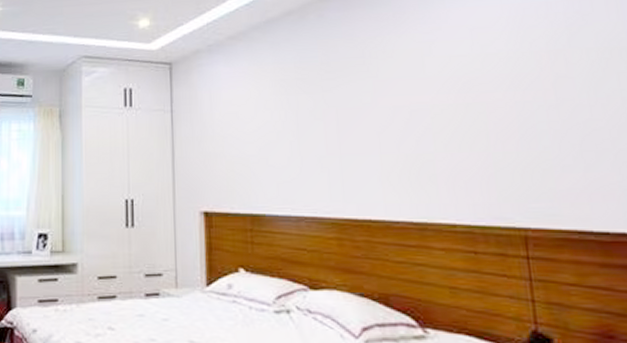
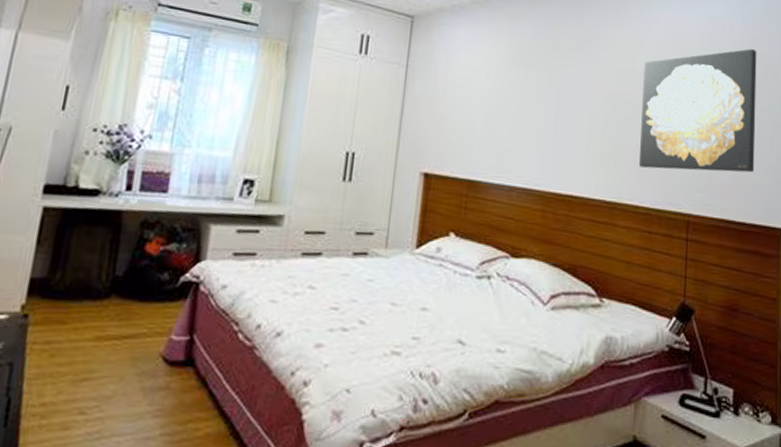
wall art: none [437,27,612,181] -> present [639,49,757,173]

